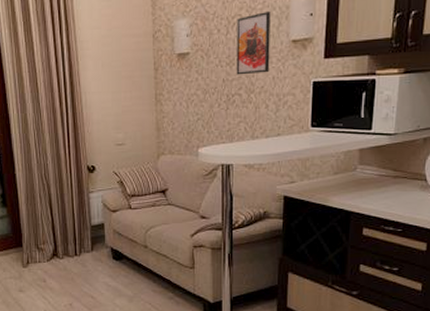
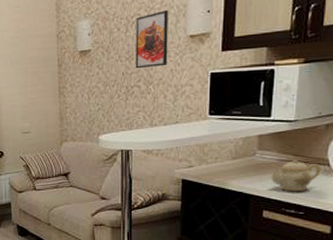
teapot: none [371,176,418,209] -> present [271,160,320,192]

